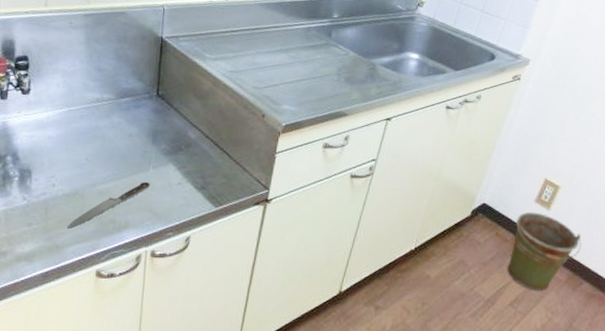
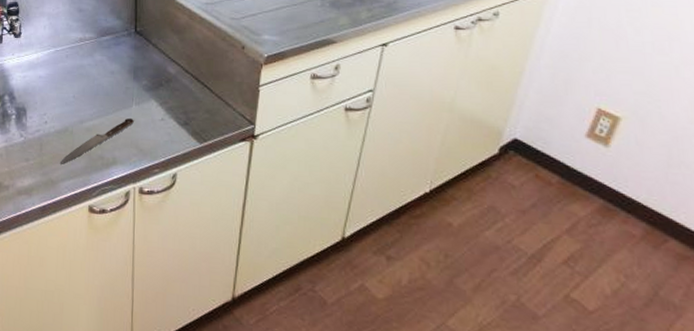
bucket: present [507,212,582,291] -> none [555,149,662,248]

